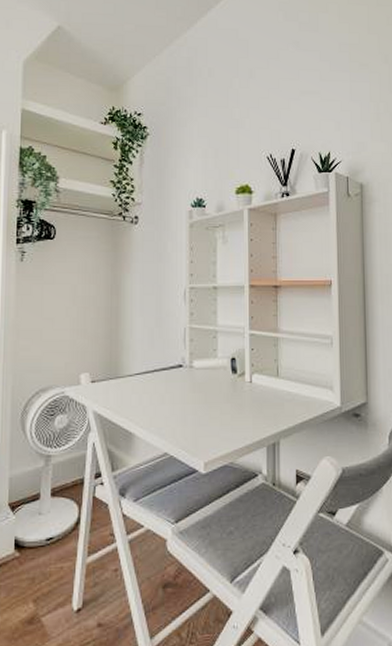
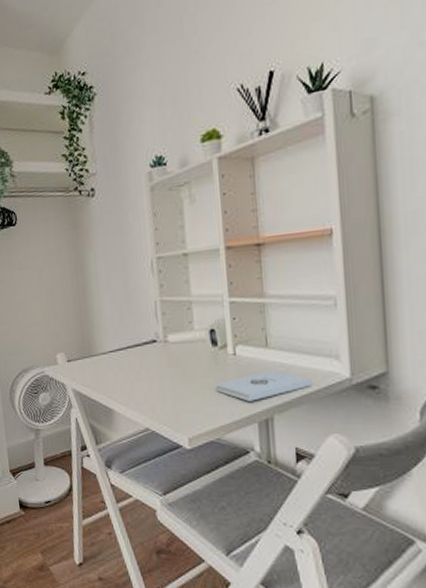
notepad: none [233,398,312,427] -> present [216,371,313,402]

